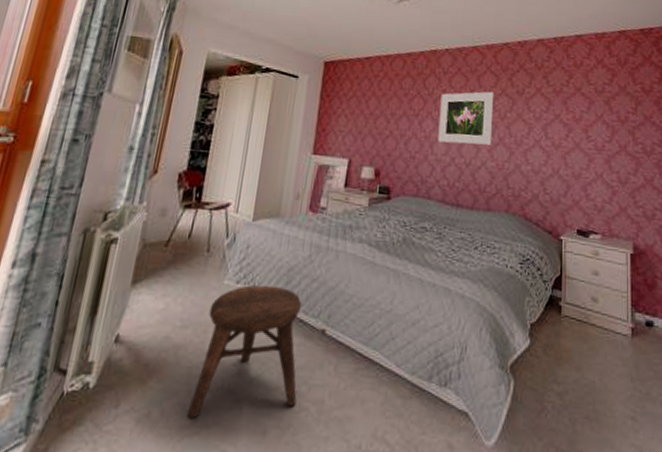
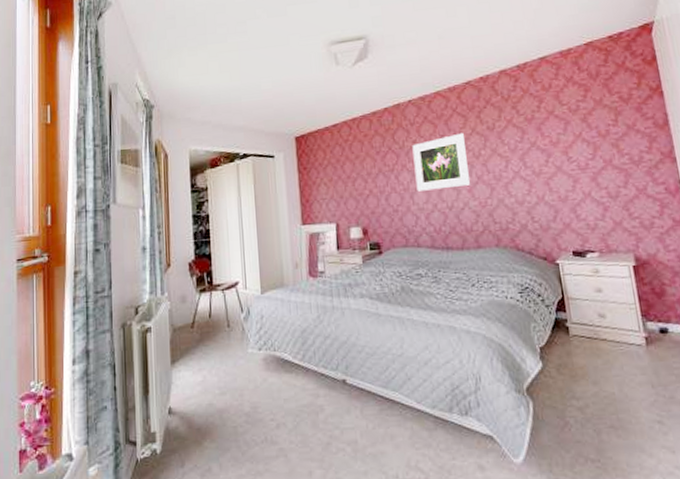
stool: present [186,285,302,418] -> none [241,347,333,468]

